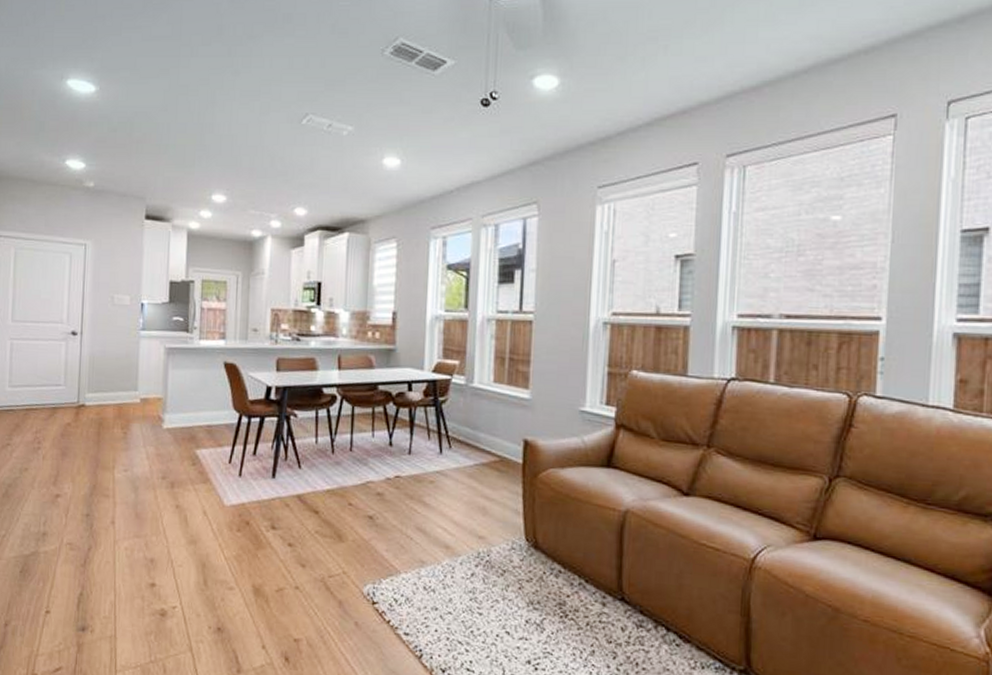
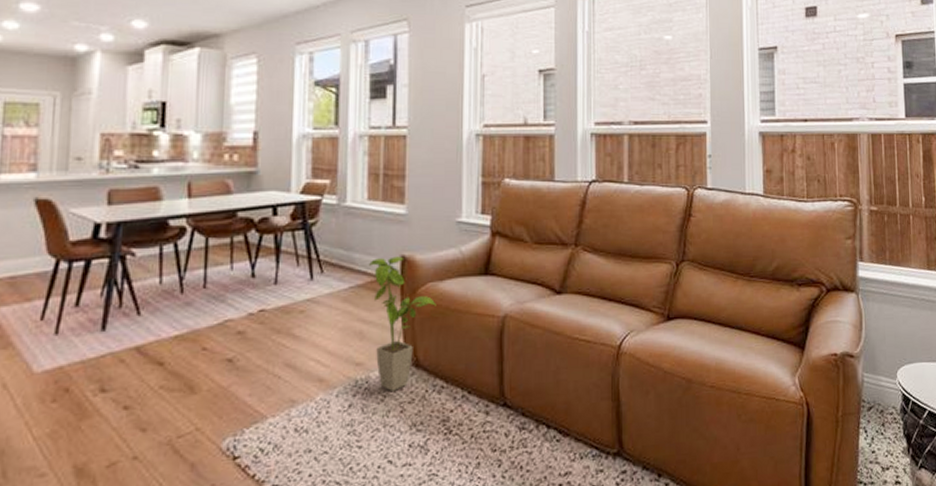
house plant: none [493,439,557,568] -> present [369,256,436,391]

